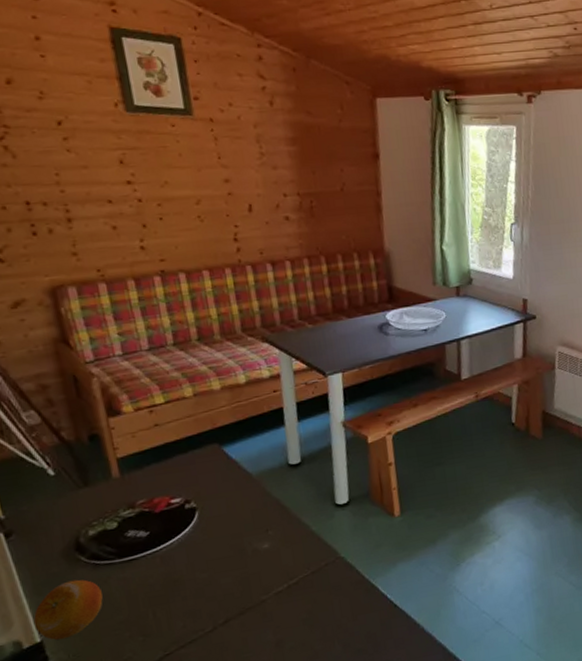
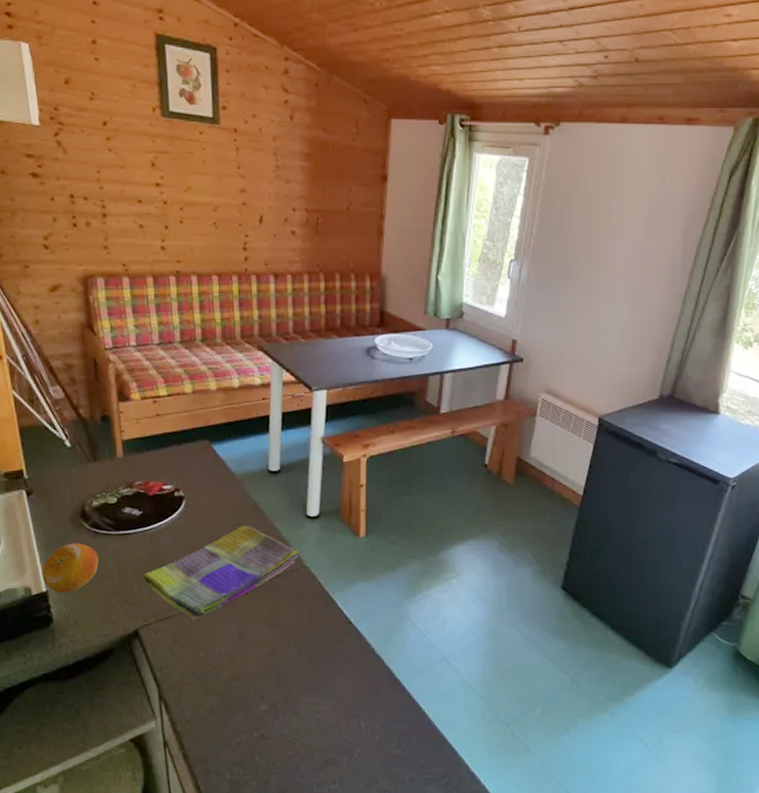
dish towel: none [157,525,332,641] -> present [143,526,299,622]

